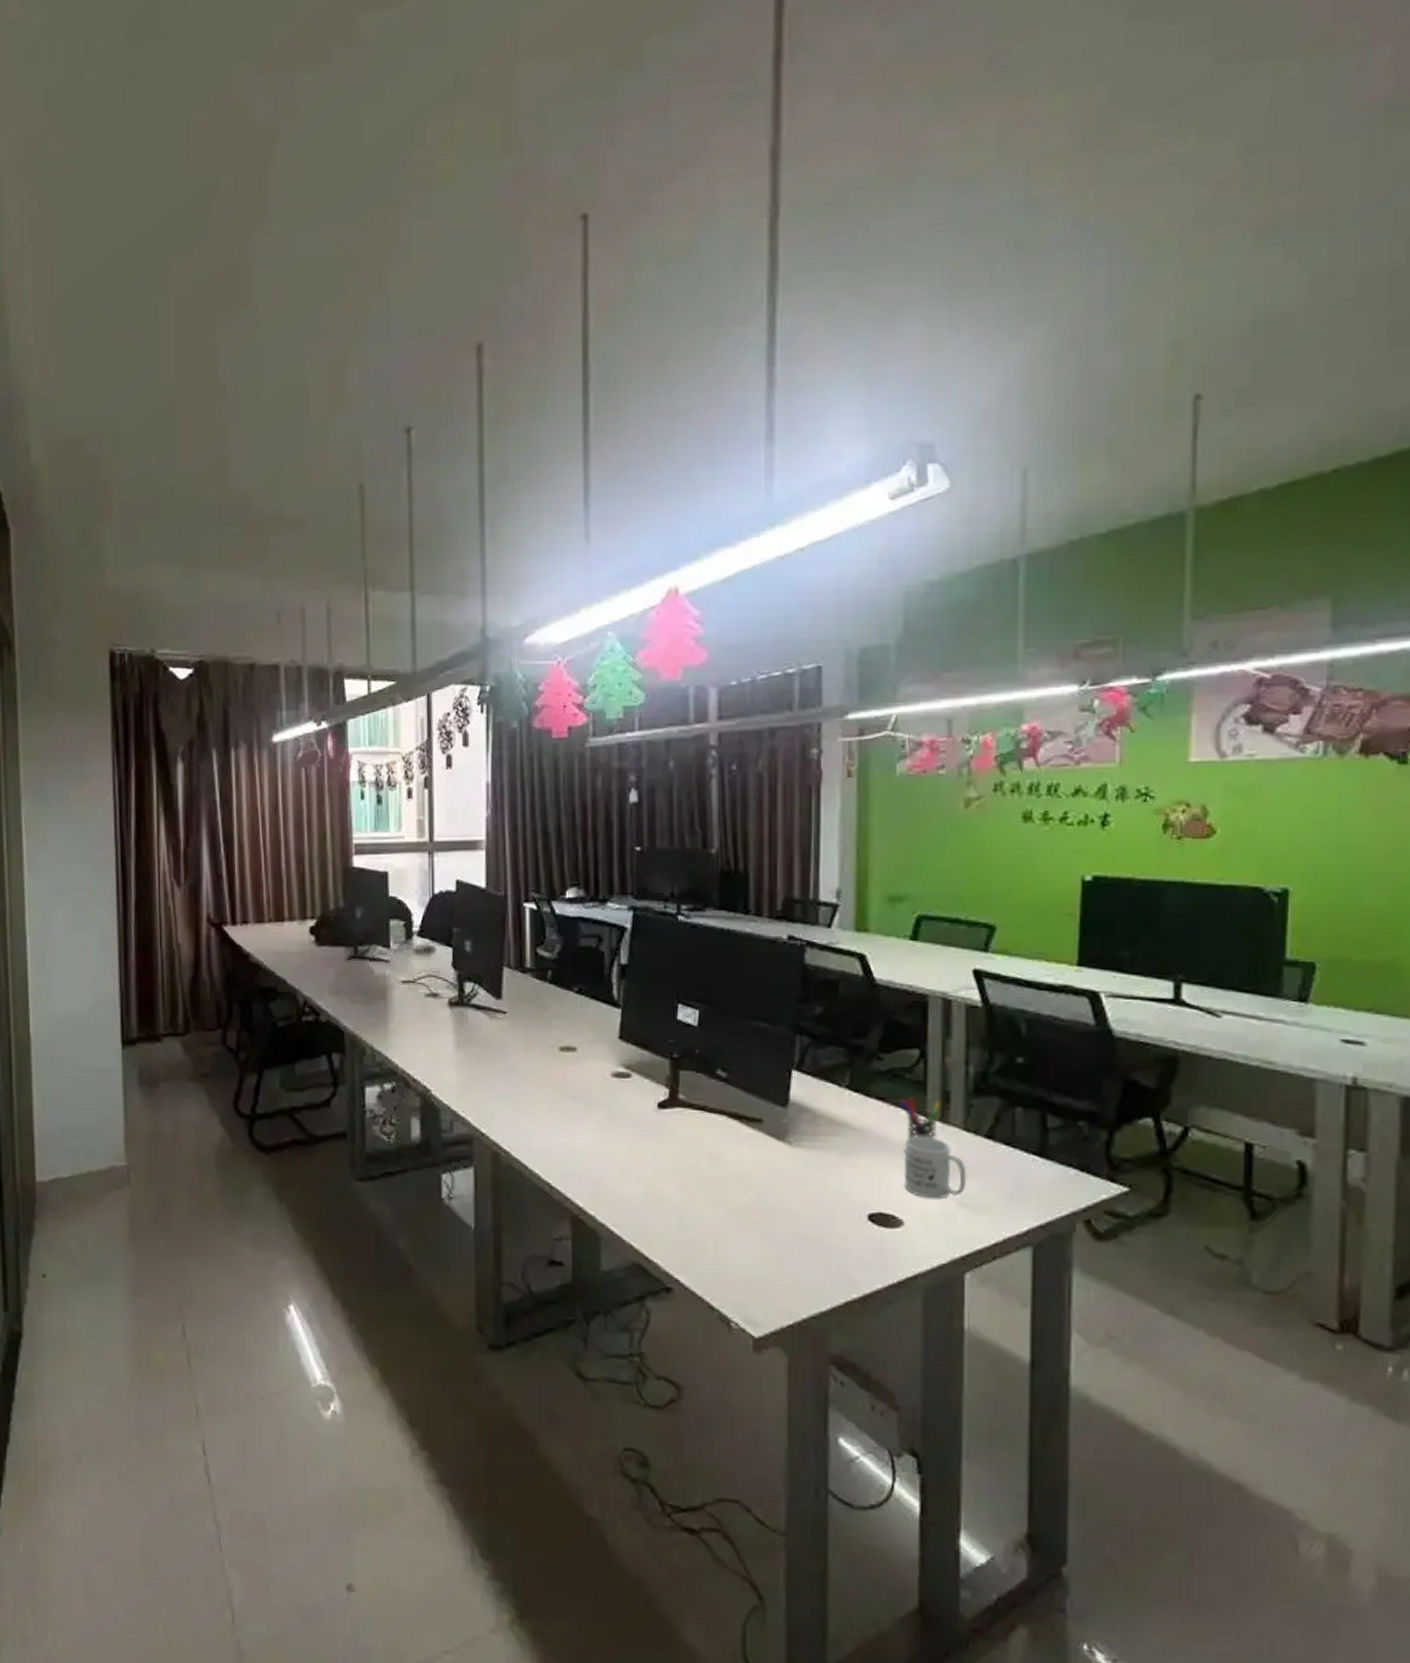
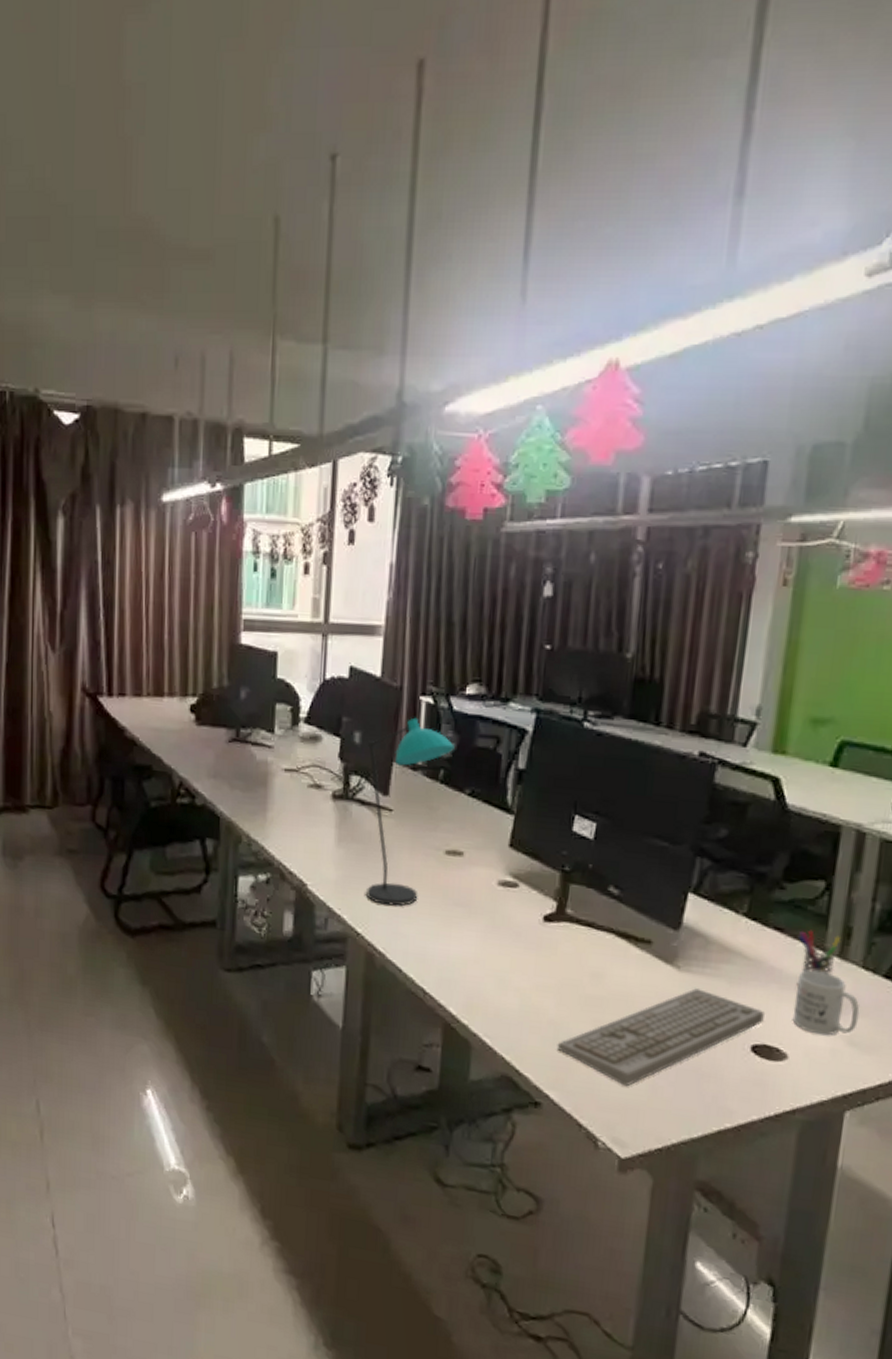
desk lamp: none [479,923,560,1105] -> present [365,717,455,906]
keyboard: none [682,1162,877,1265] -> present [557,988,765,1087]

